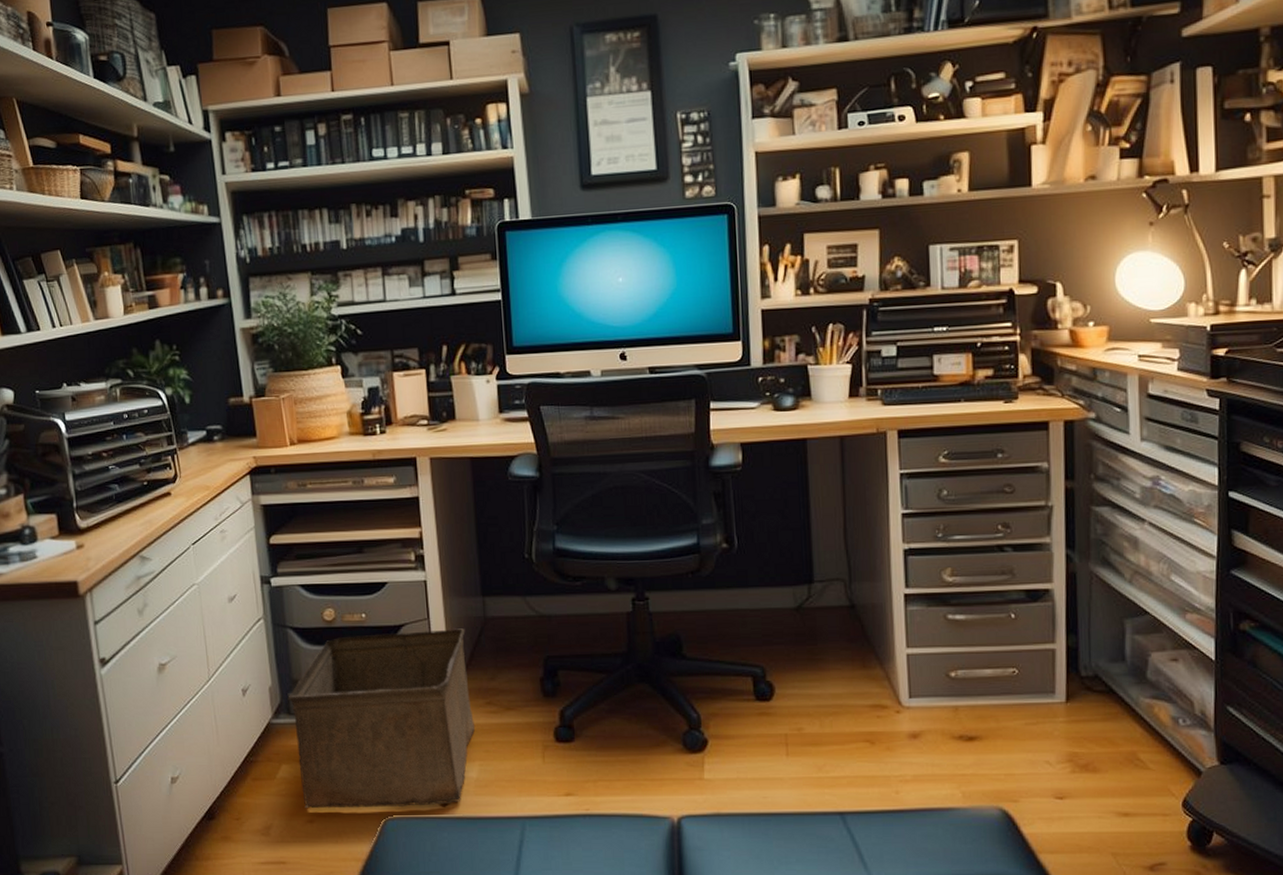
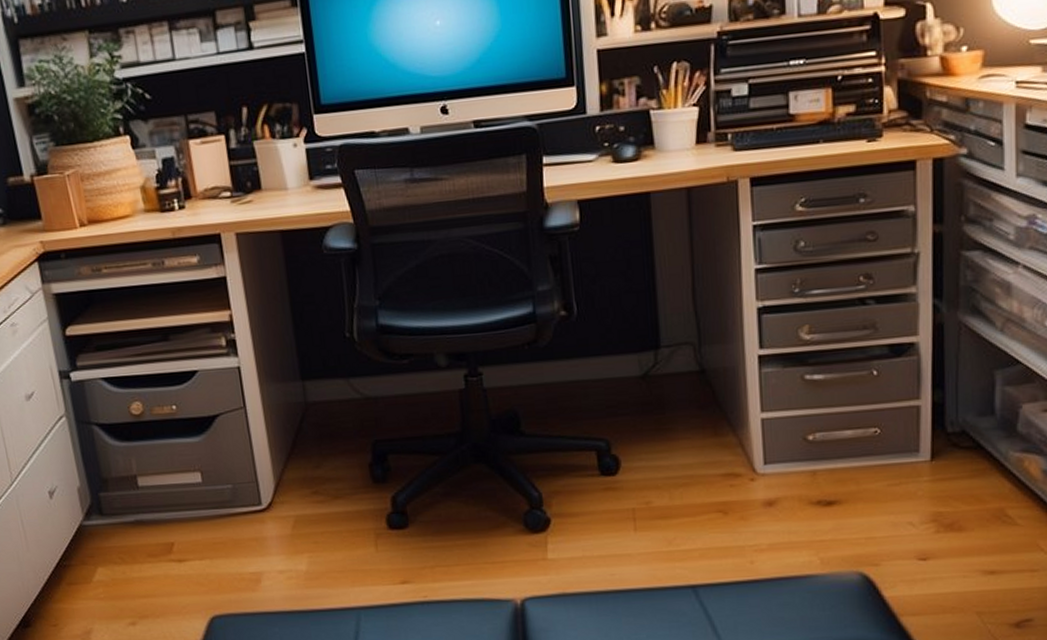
storage bin: present [288,628,476,809] -> none [98,415,302,611]

